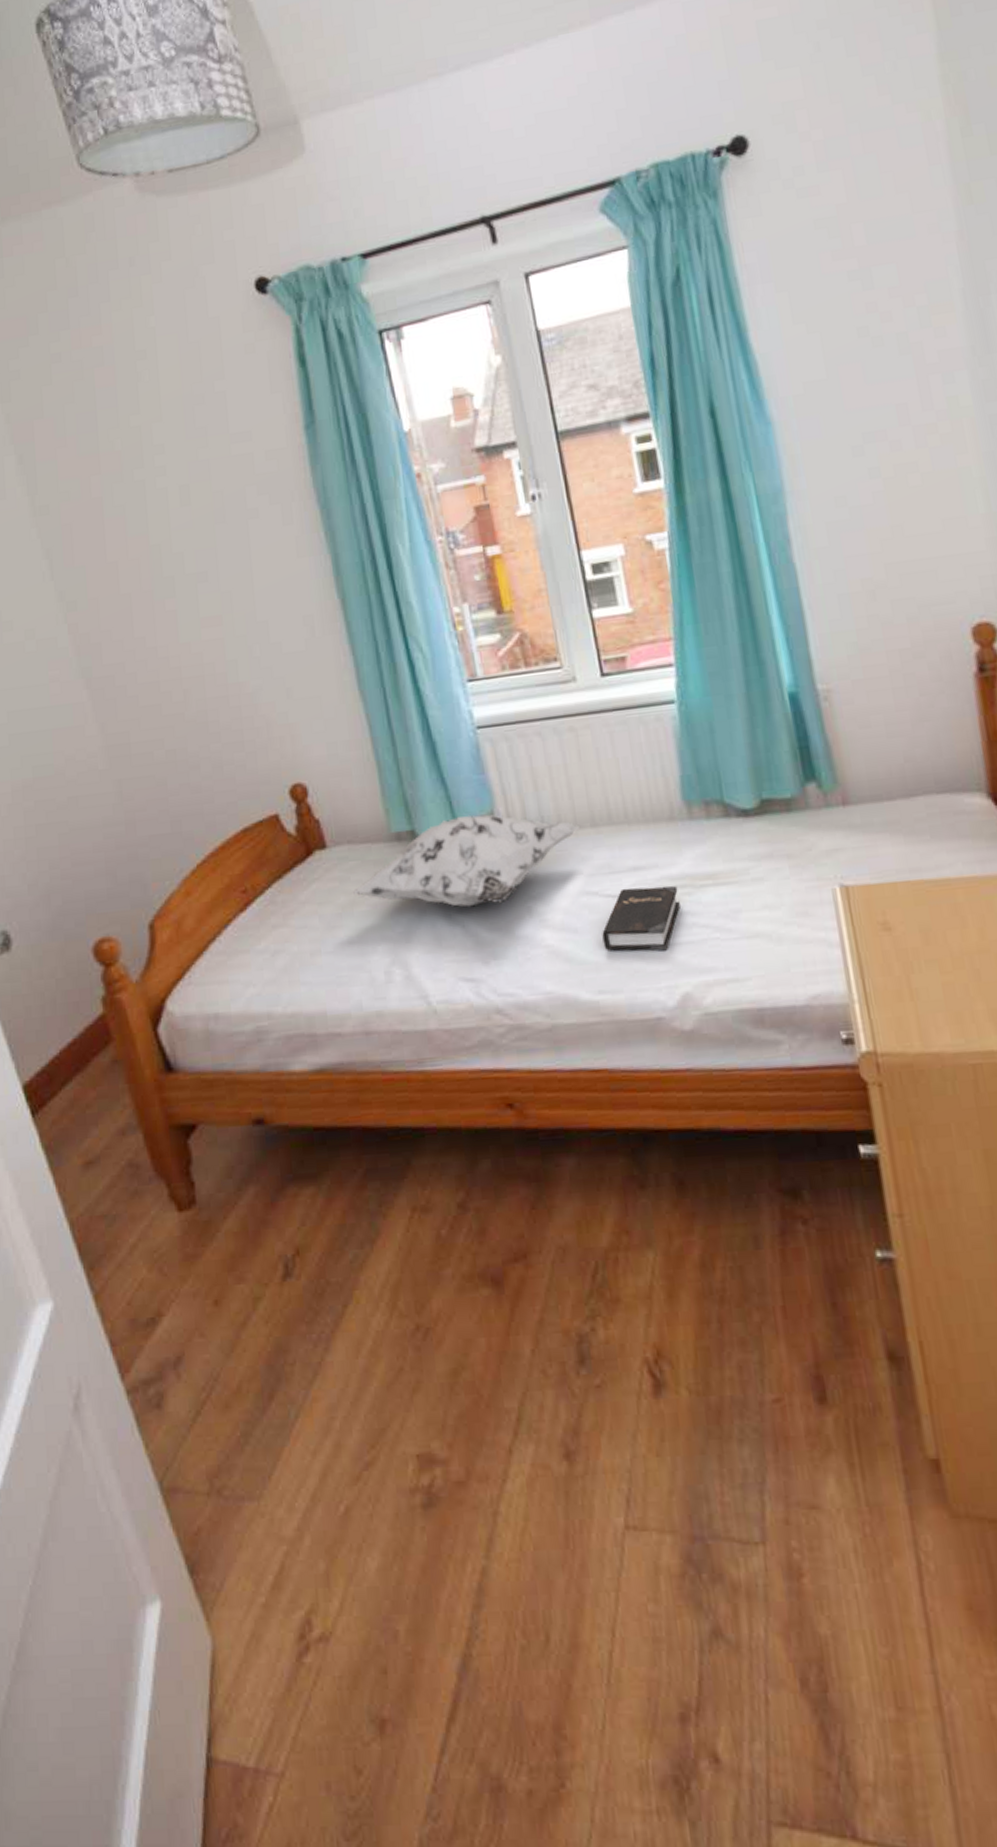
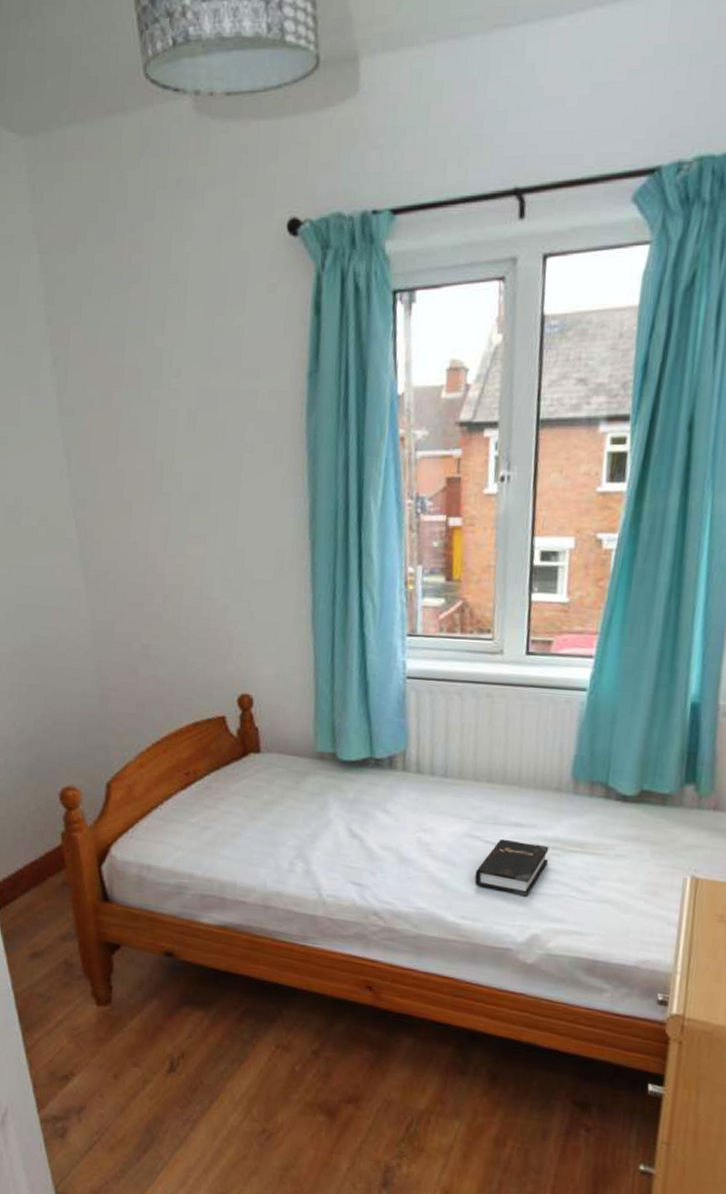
decorative pillow: present [352,814,579,908] -> none [274,750,477,828]

